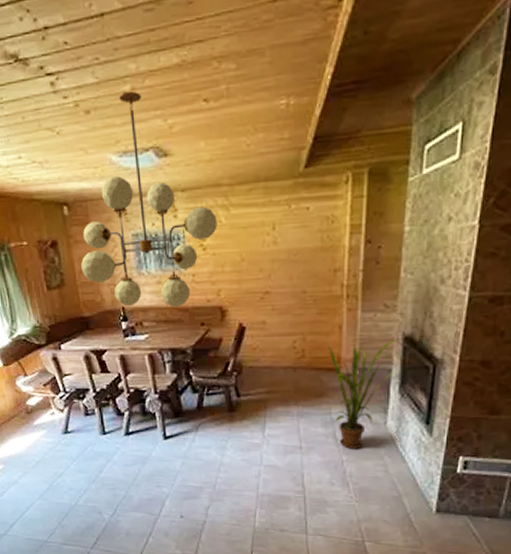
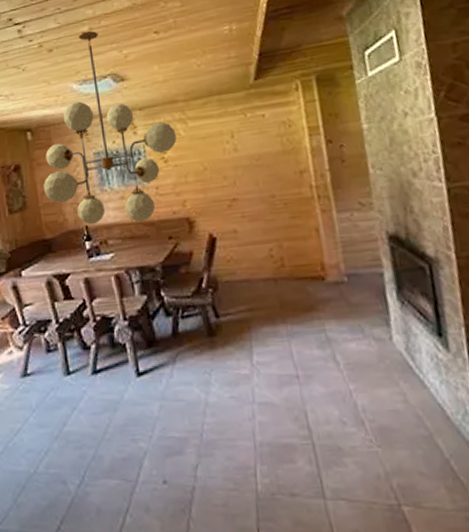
house plant: present [328,339,399,449] -> none [308,239,392,375]

